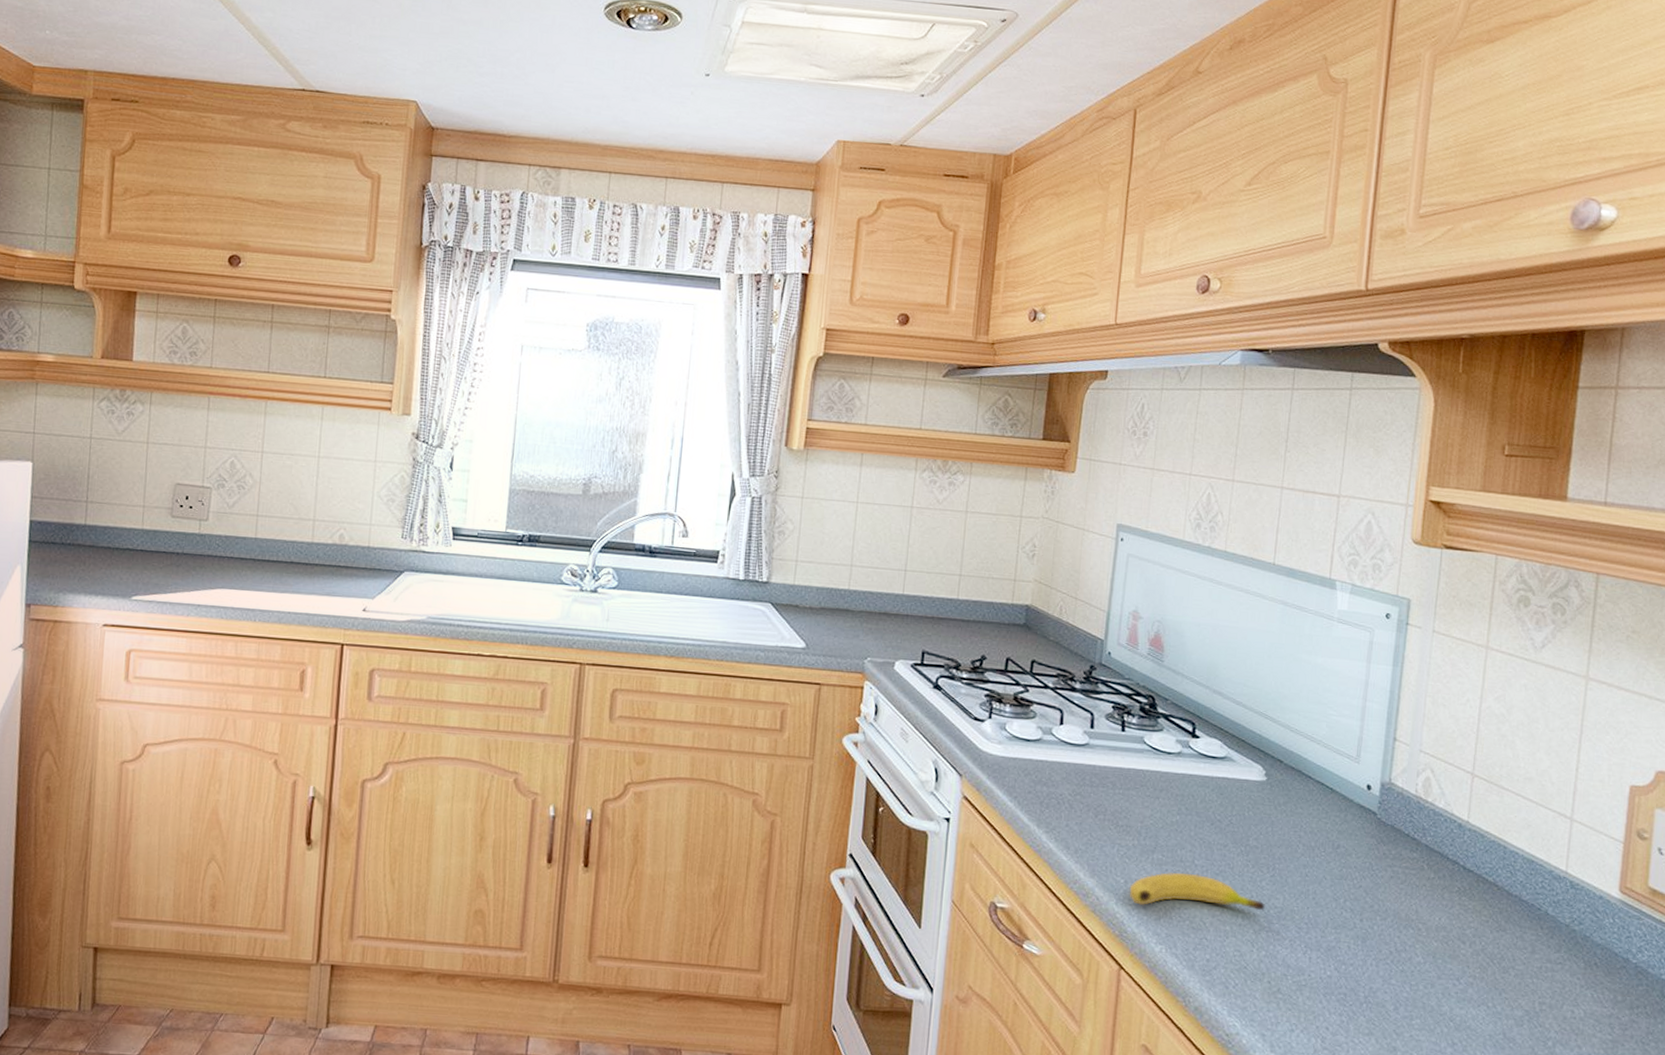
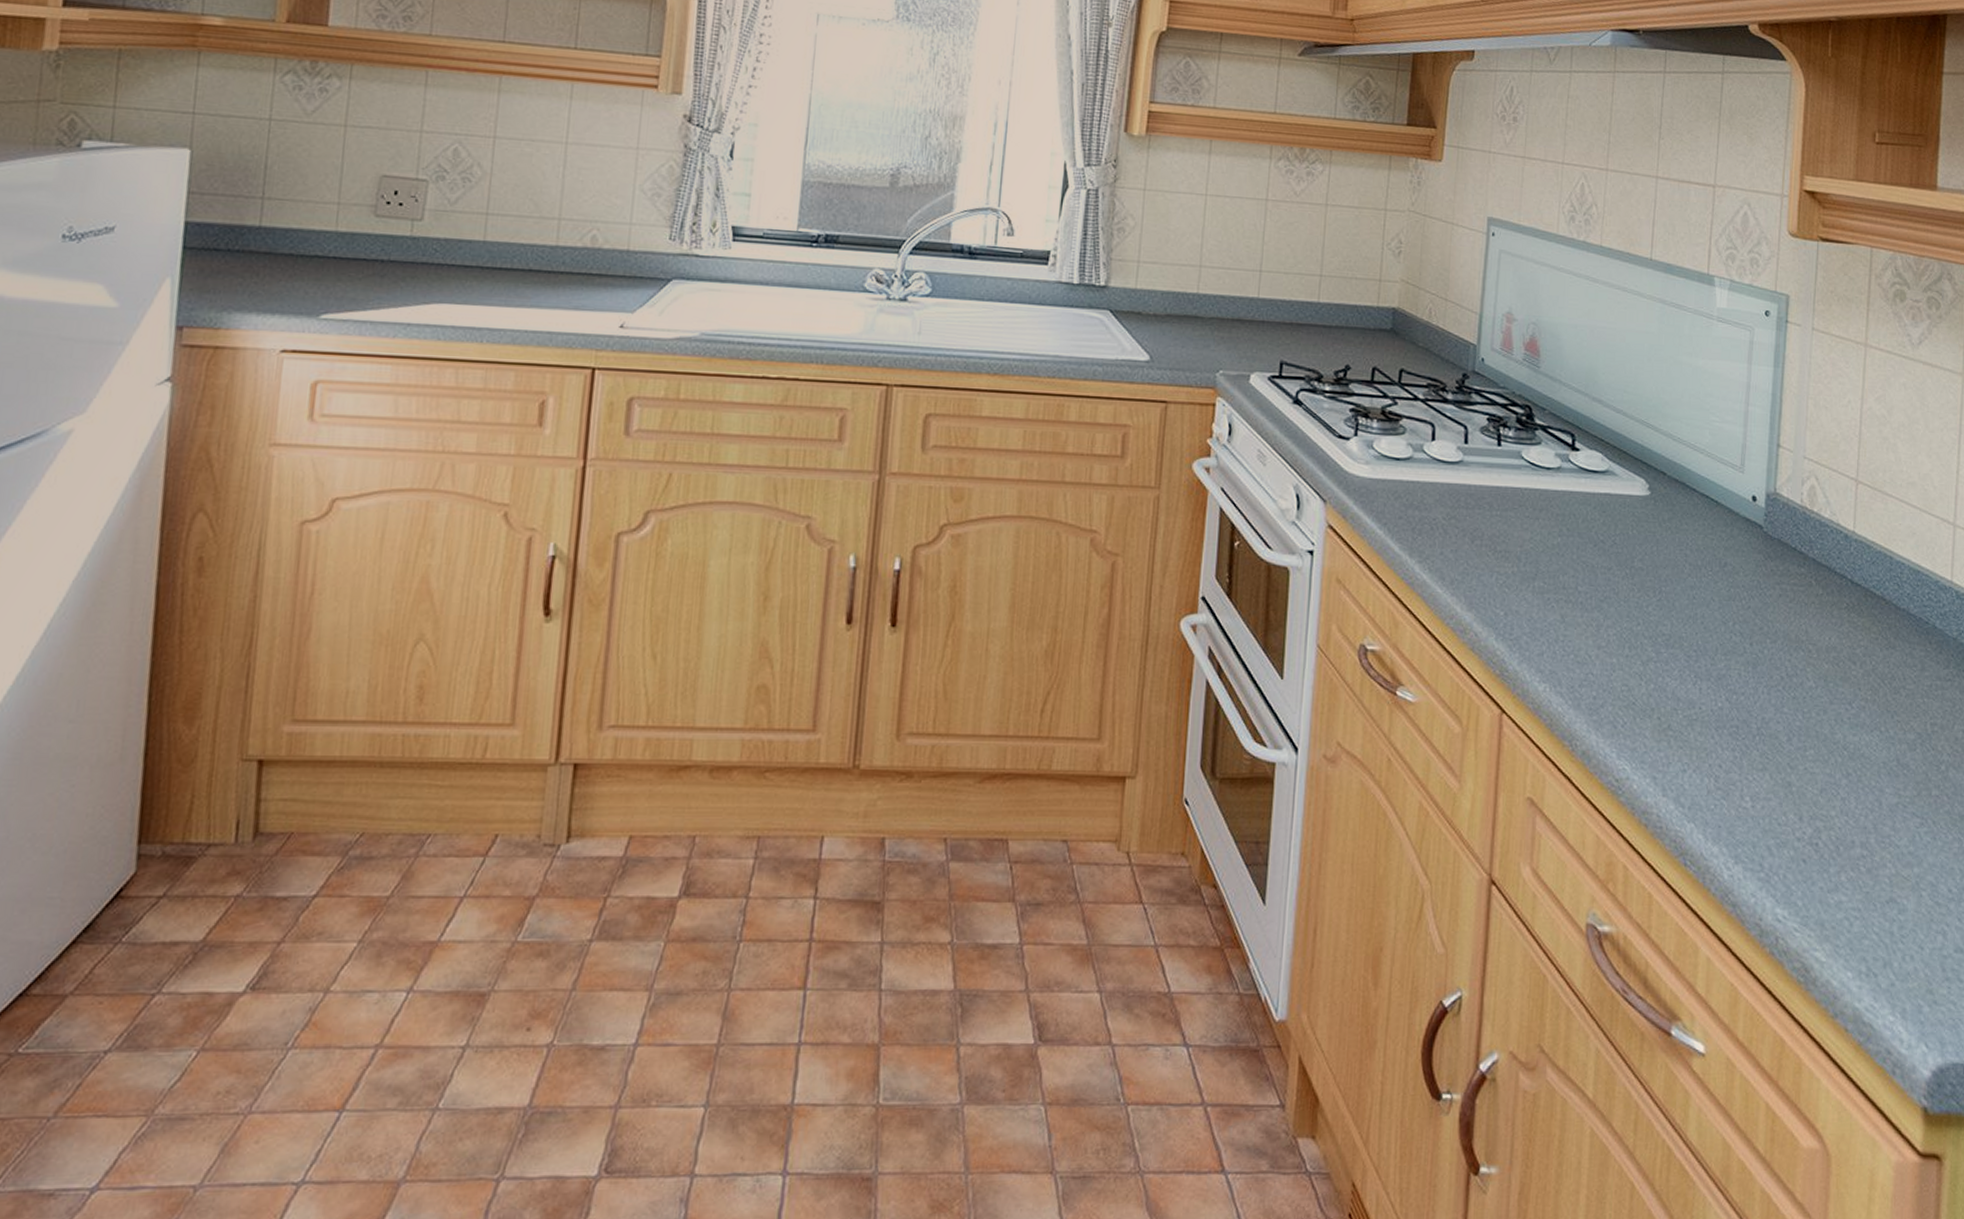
fruit: present [1129,873,1265,911] -> none [1509,601,1652,640]

